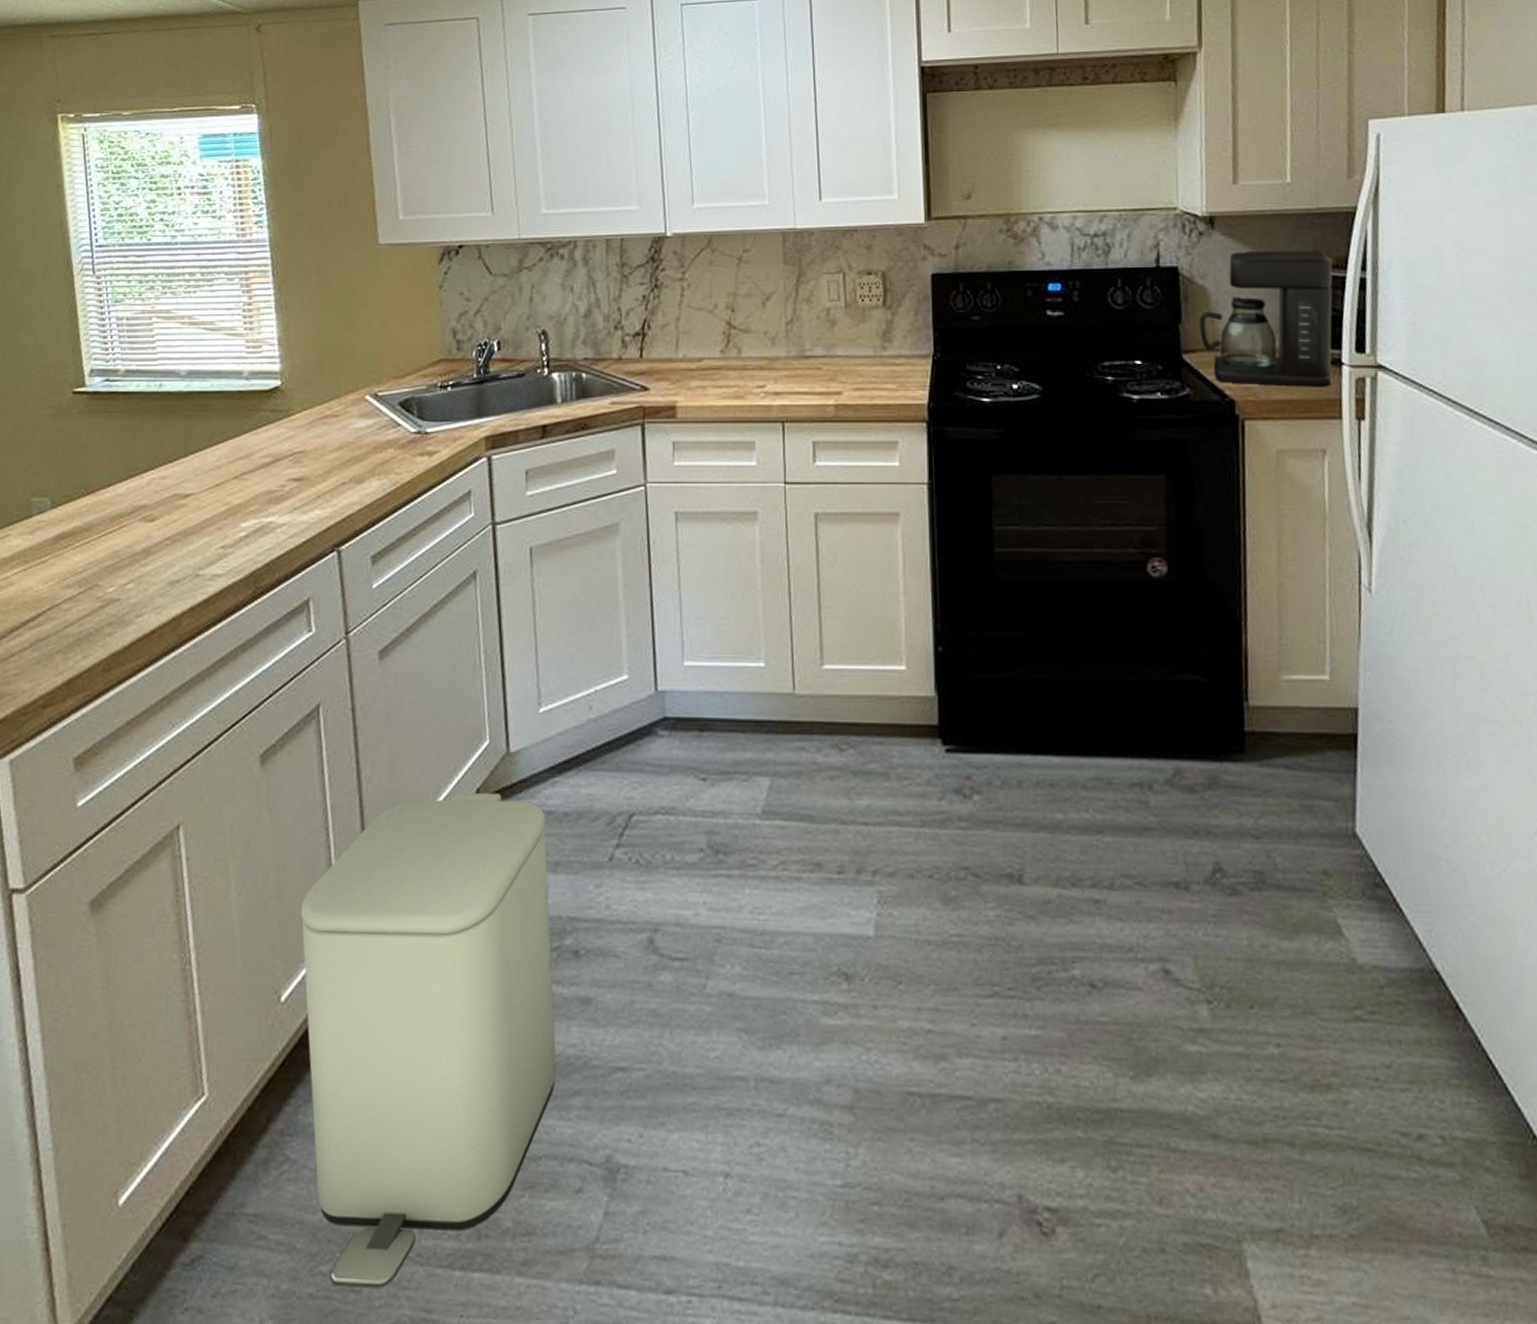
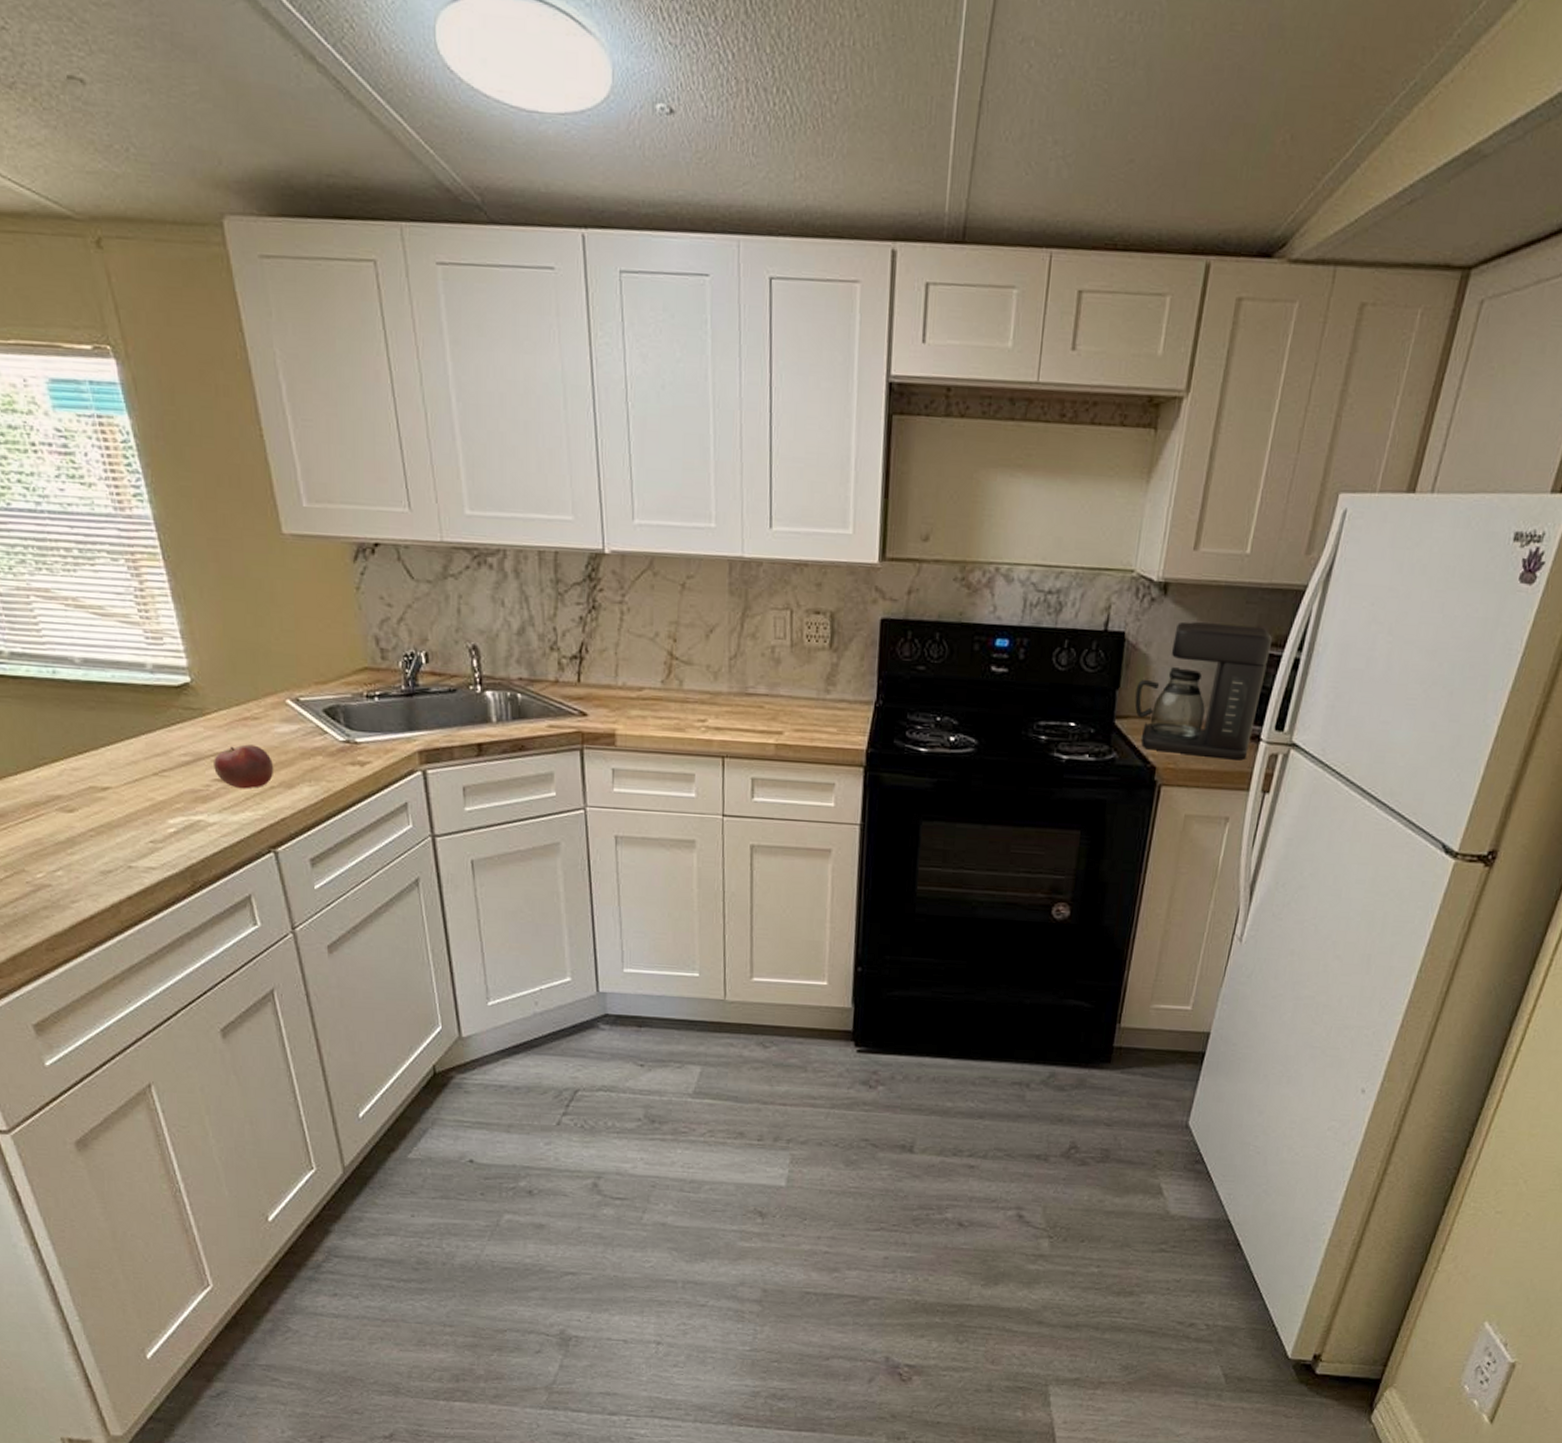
fruit: none [291,442,347,487] -> present [214,744,274,789]
pedal bin: present [300,792,557,1288] -> none [277,1068,516,1412]

